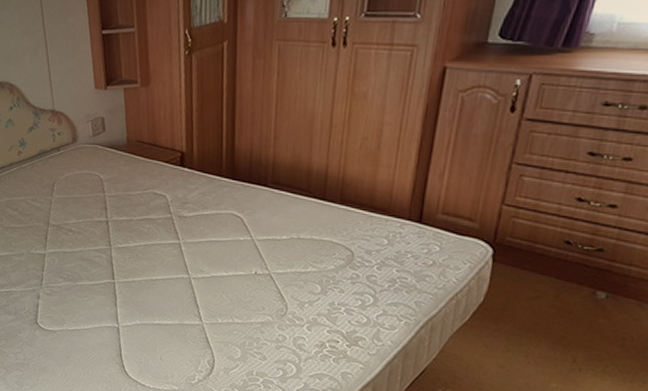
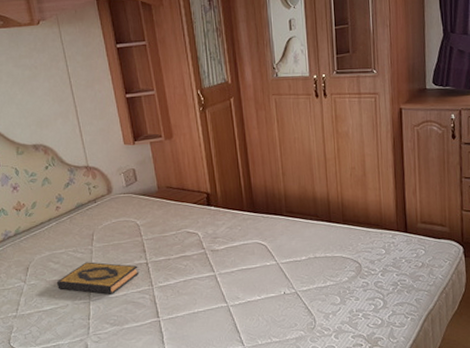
hardback book: none [13,212,98,249] -> present [56,262,140,294]

